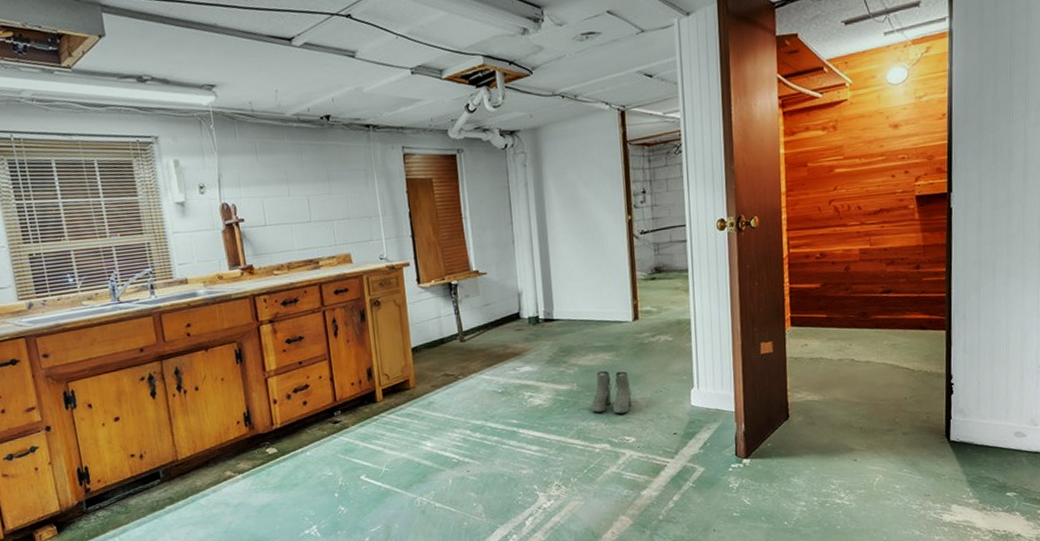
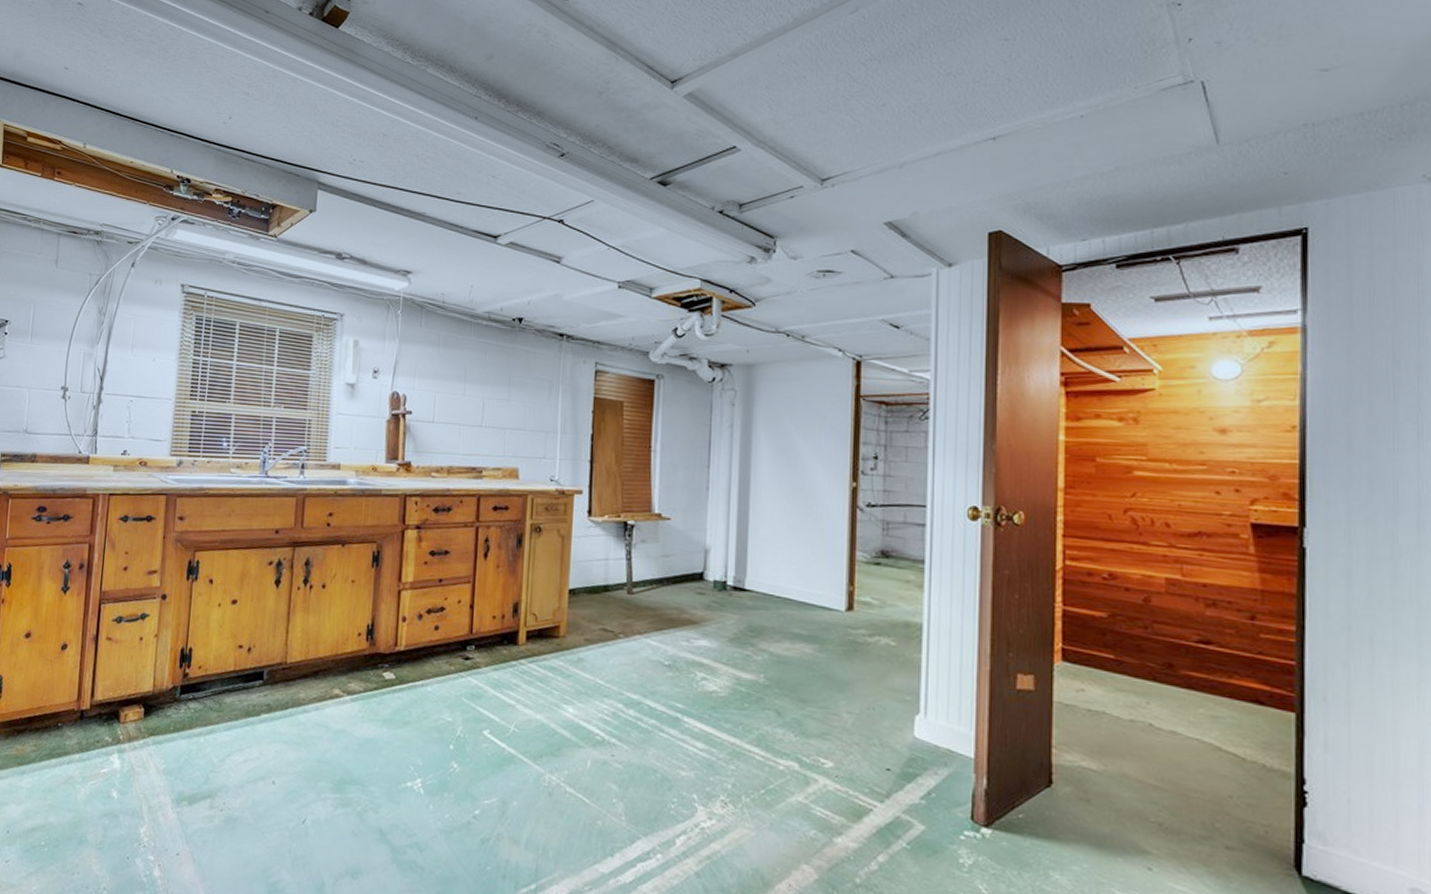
boots: present [592,370,632,414] -> none [780,665,835,728]

